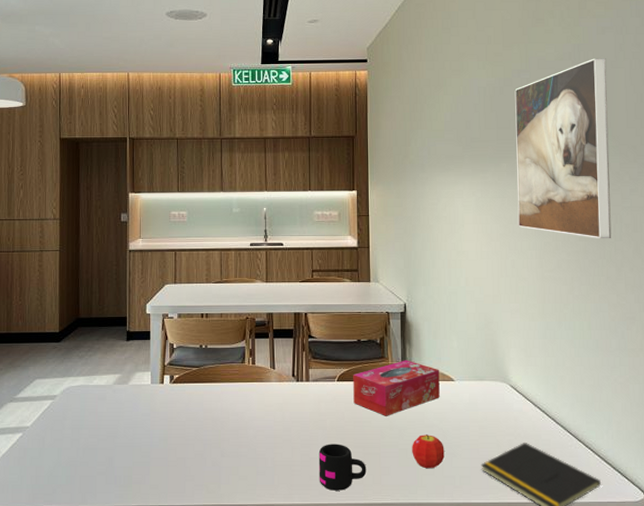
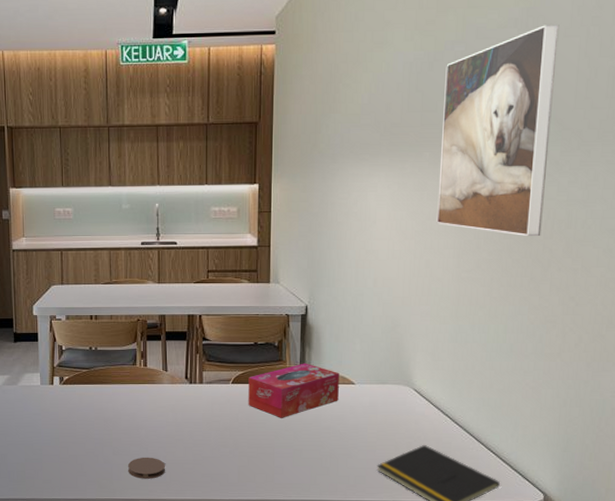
coaster: none [235,458,273,482] -> present [127,457,165,479]
mug: present [318,444,367,491] -> none [211,444,260,488]
fruit: present [412,435,445,469] -> none [307,436,340,469]

